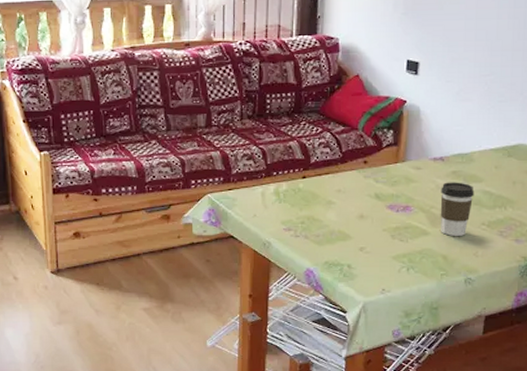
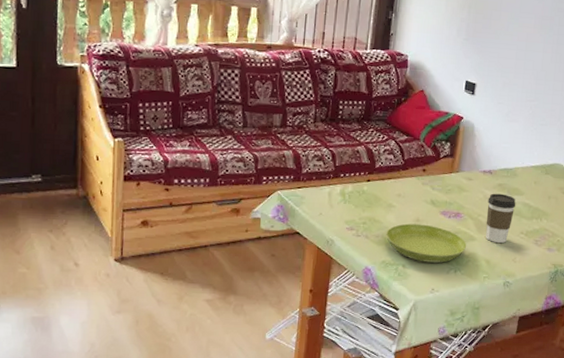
saucer: none [327,220,420,261] -> present [386,223,467,263]

